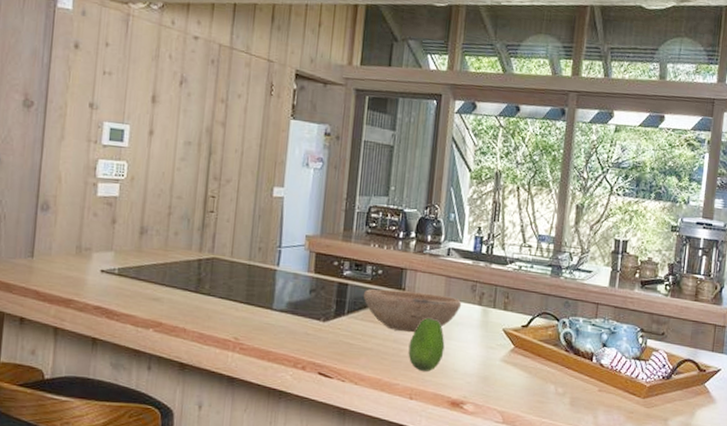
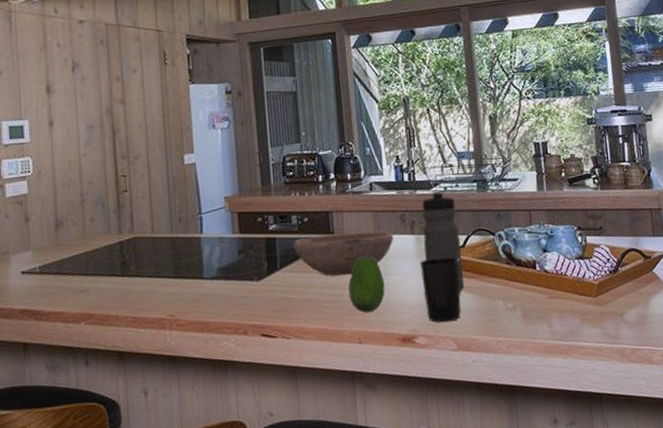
cup: none [480,331,520,396] -> present [420,257,461,323]
water bottle: none [488,268,527,368] -> present [422,190,464,291]

